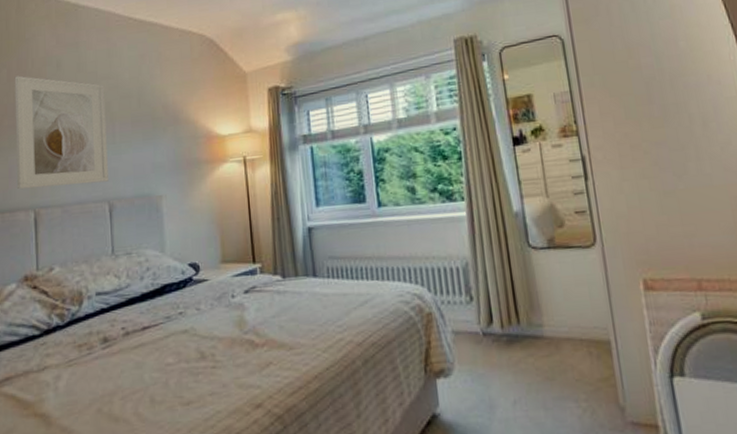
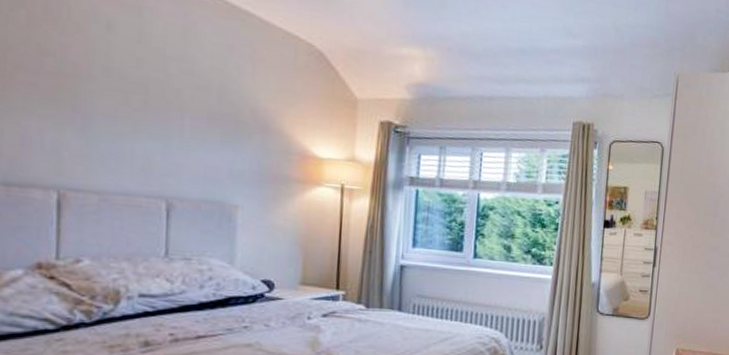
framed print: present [14,75,108,190] -> none [32,22,175,177]

